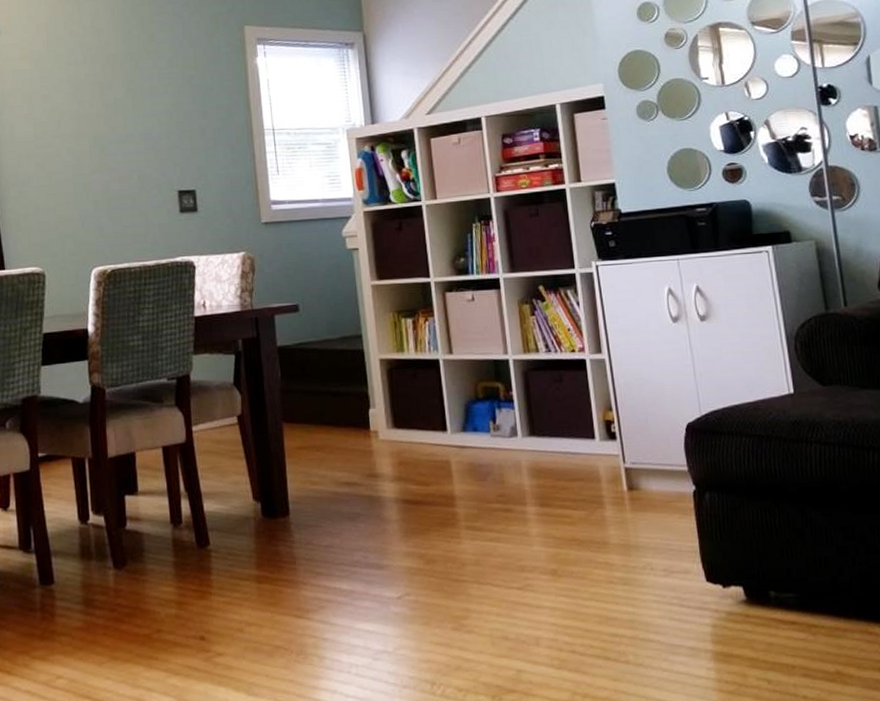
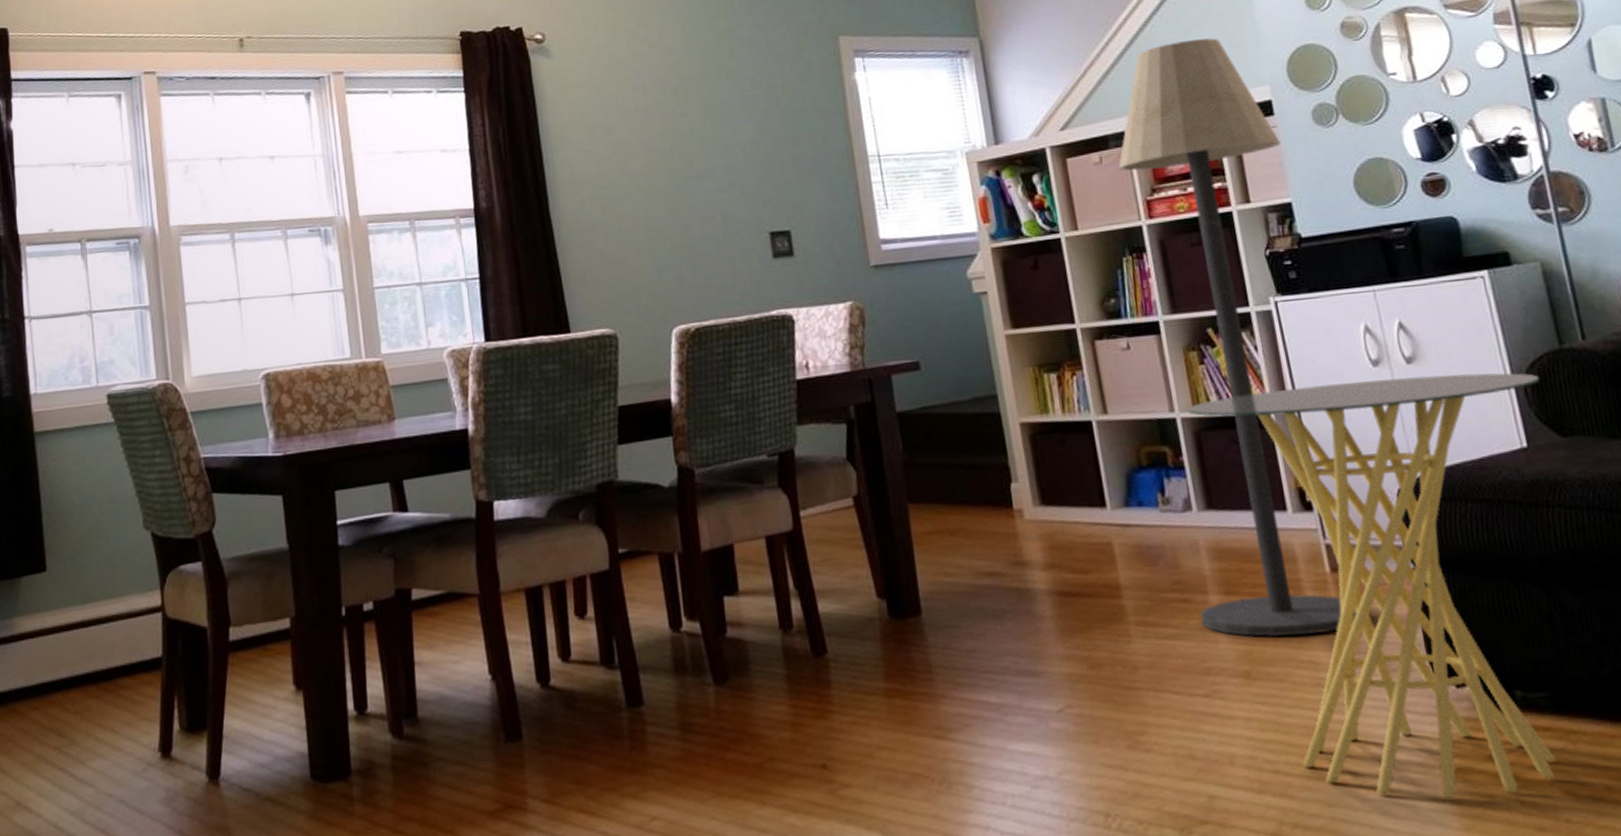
floor lamp: none [473,41,647,543] -> present [1118,38,1358,637]
side table: none [518,331,808,676] -> present [1187,373,1556,798]

